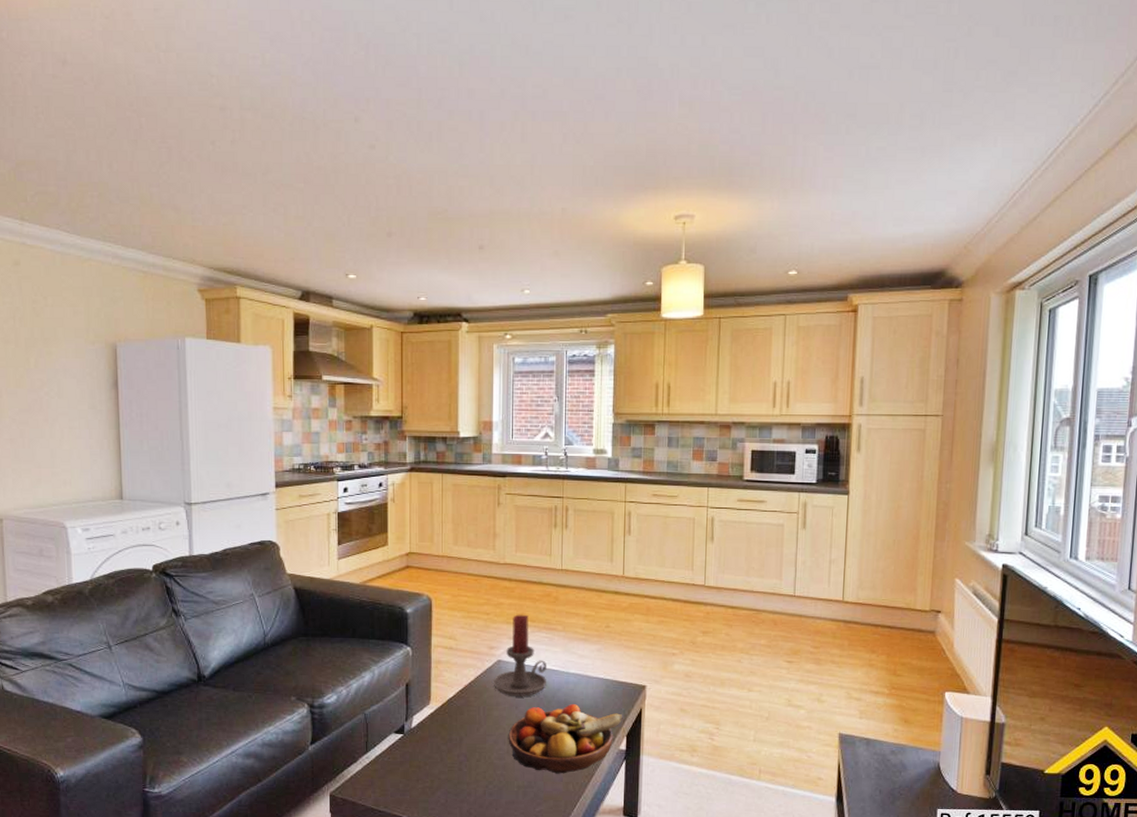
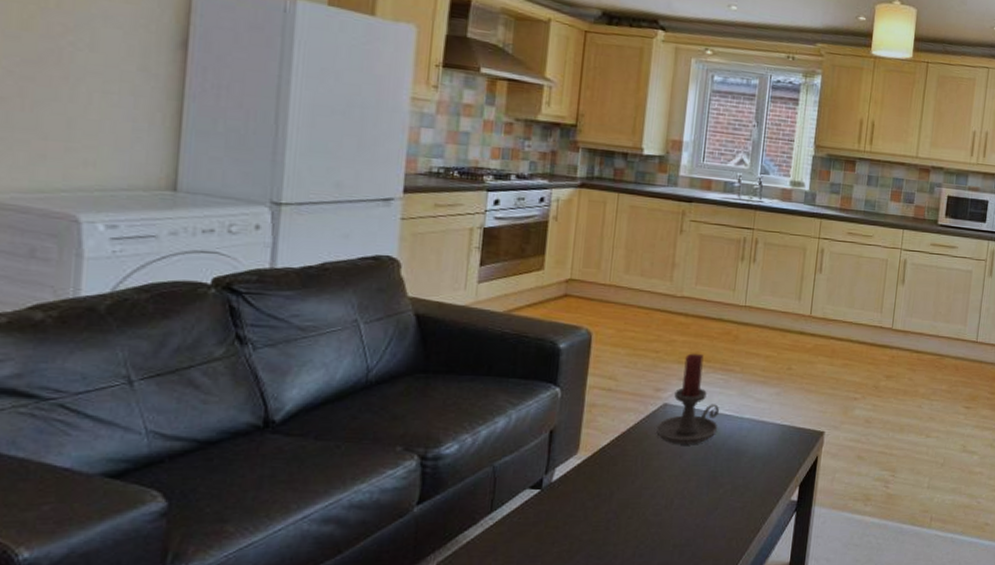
fruit bowl: present [508,704,623,774] -> none [667,452,798,529]

